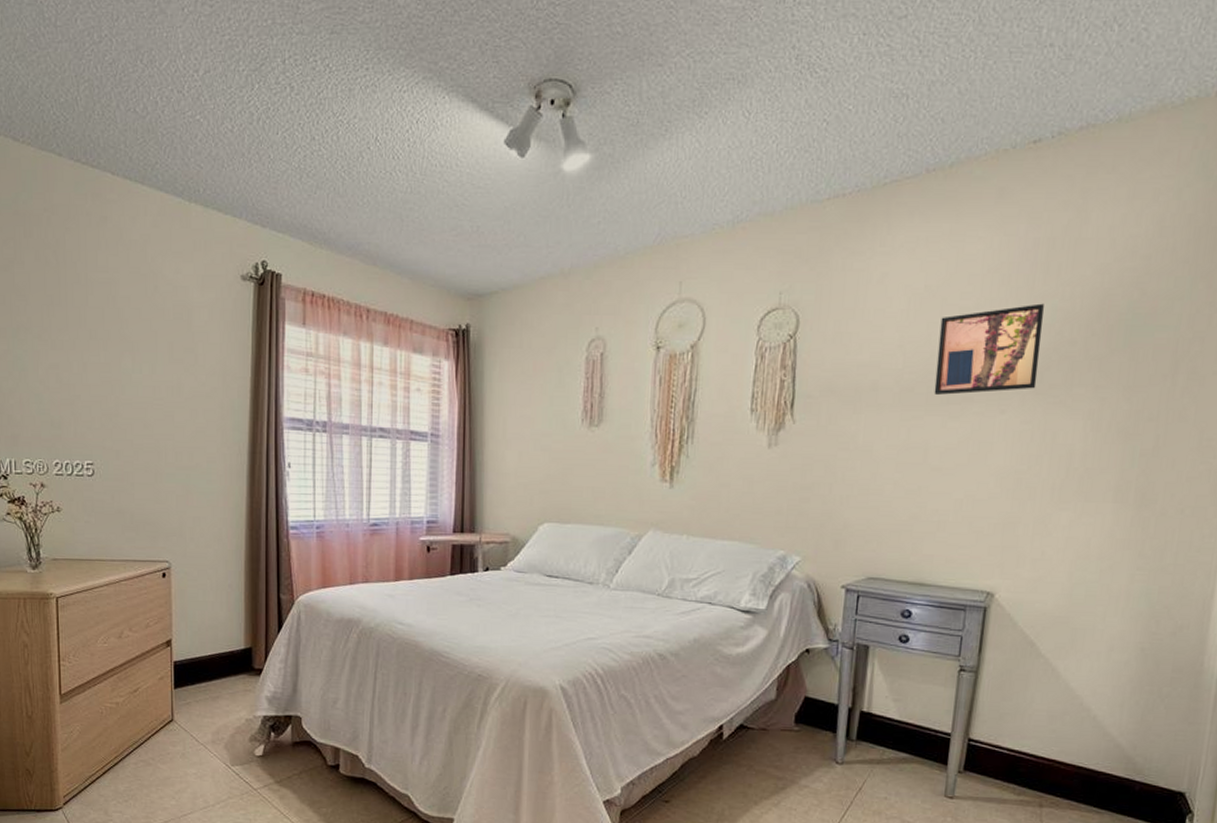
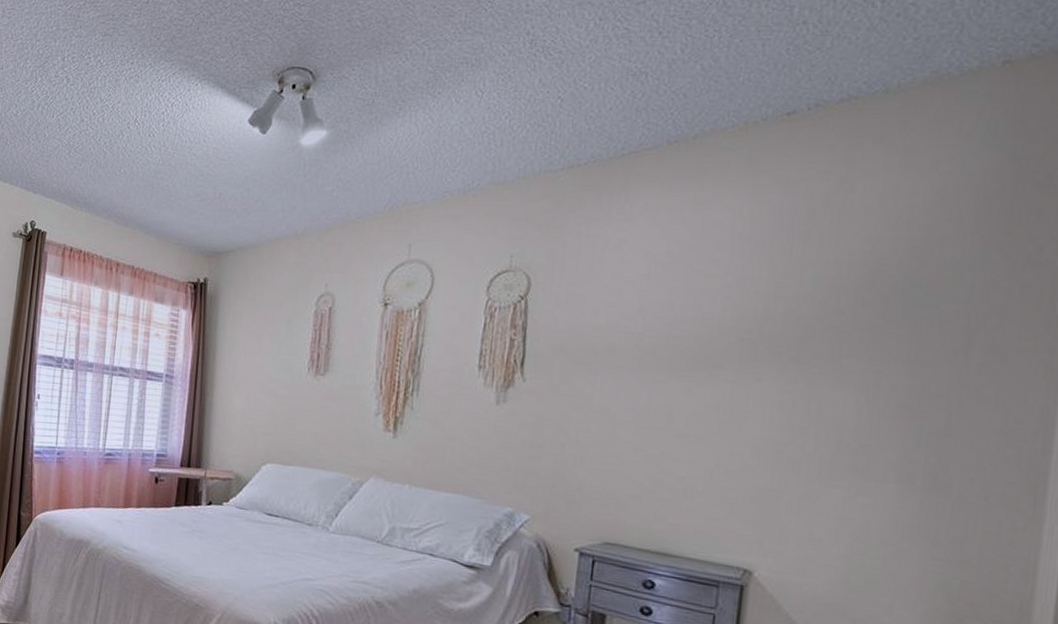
wall art: present [934,303,1045,396] -> none [678,271,805,361]

